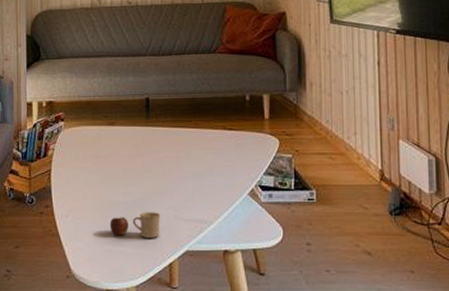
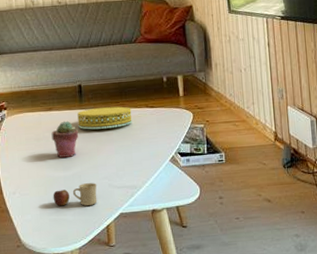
potted succulent: none [112,138,143,180] -> present [51,121,79,158]
decorative box: none [143,125,206,151] -> present [77,106,132,130]

